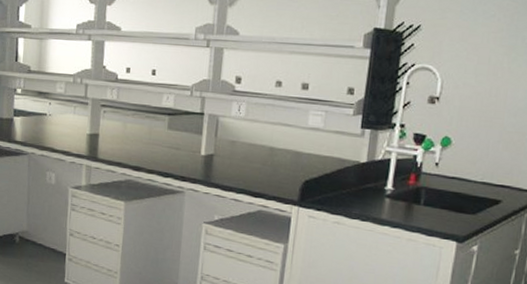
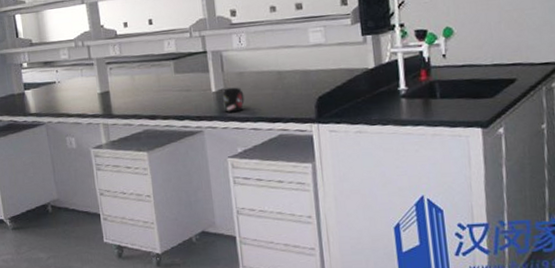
mug: none [209,154,232,180] -> present [222,87,245,112]

